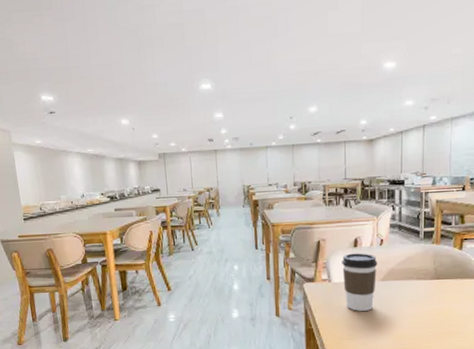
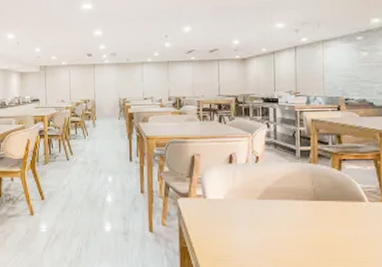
coffee cup: present [342,253,378,311] -> none [217,169,254,230]

